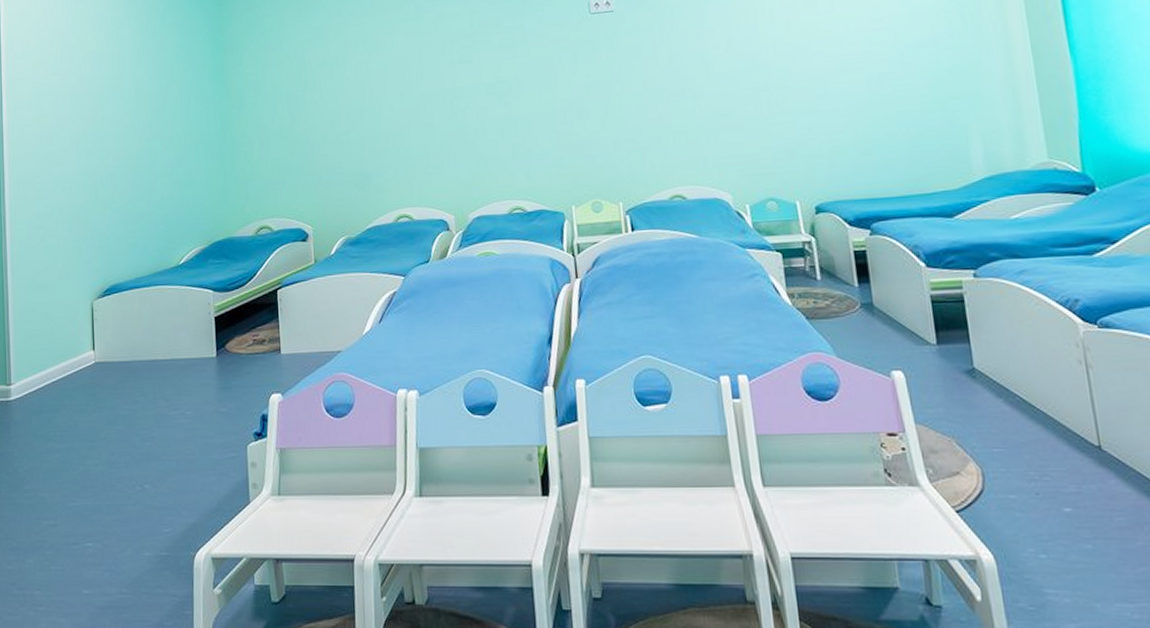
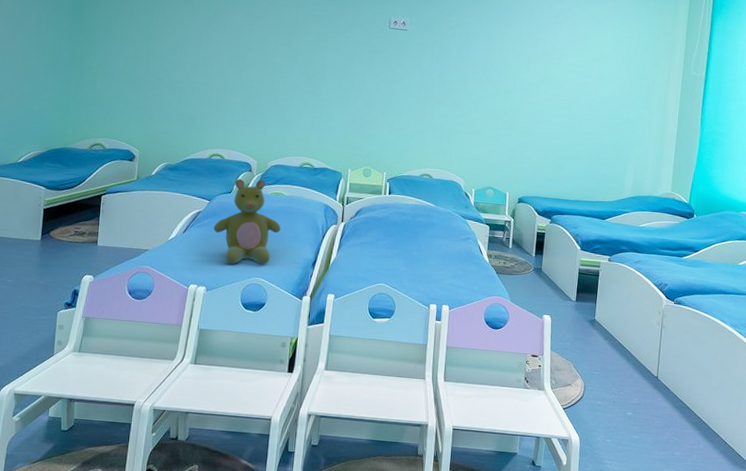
teddy bear: none [415,238,500,357] -> present [213,179,281,265]

